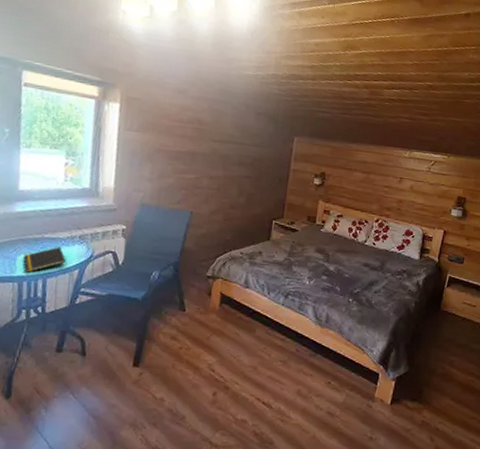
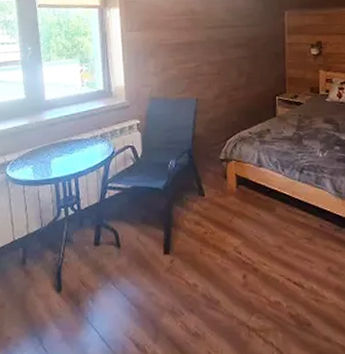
notepad: present [23,247,66,273] -> none [57,147,92,174]

